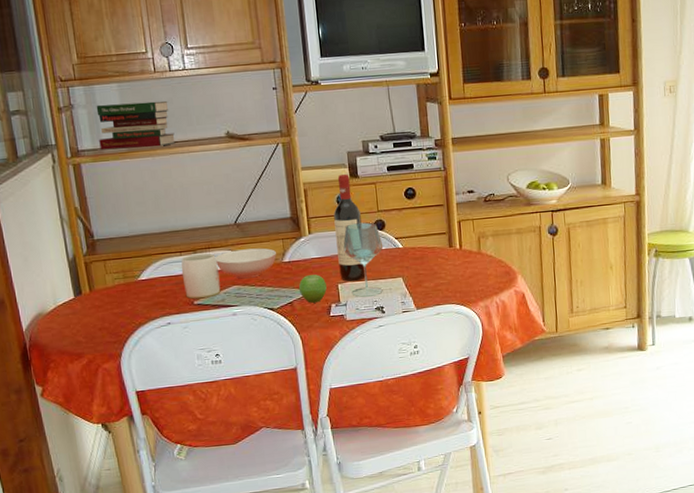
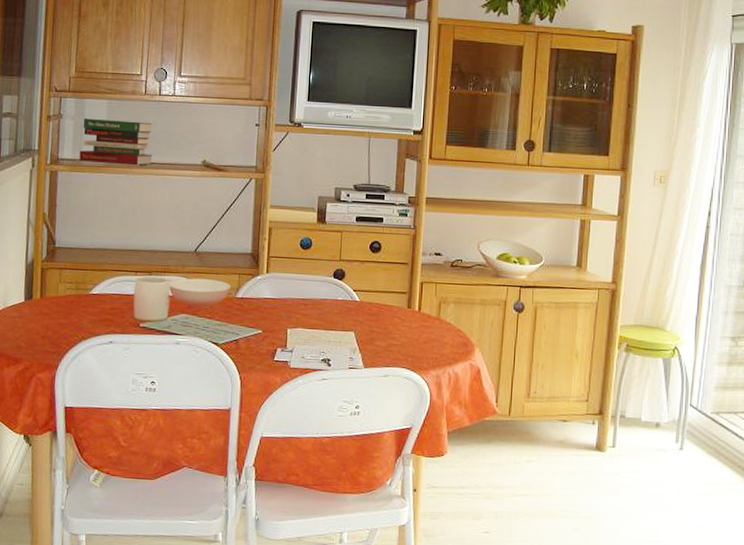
fruit: present [298,274,327,303] -> none [246,315,276,344]
wine bottle: present [333,174,366,282] -> none [291,218,322,328]
wine glass: present [343,222,383,298] -> none [298,269,340,347]

